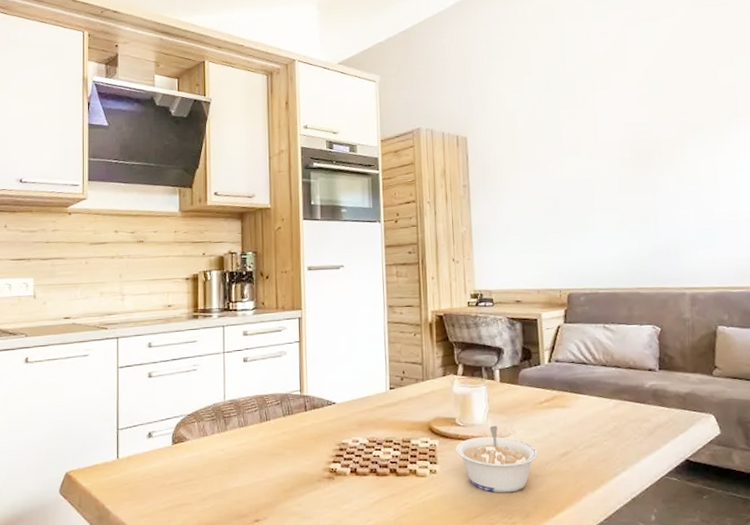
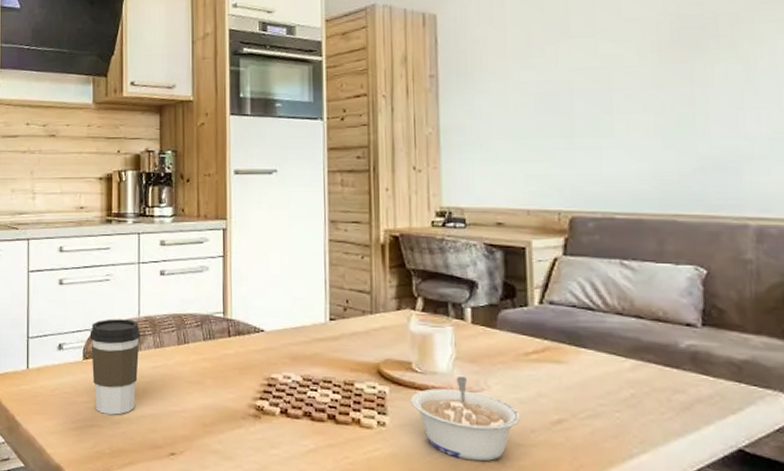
coffee cup: none [178,404,227,493] -> present [89,319,141,415]

